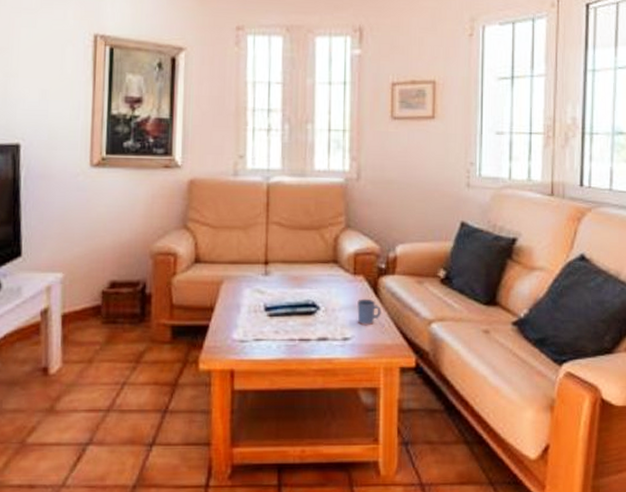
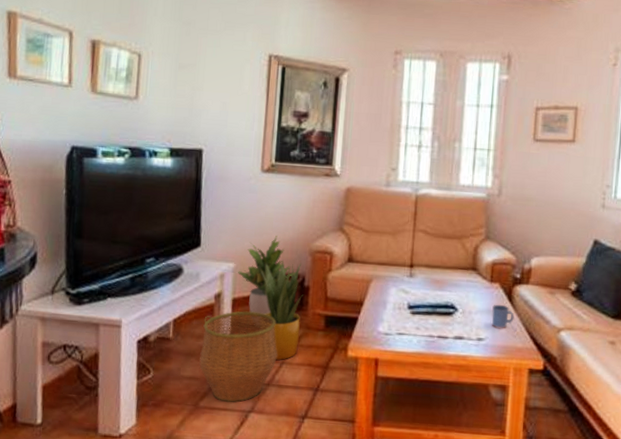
basket: none [25,327,118,436] -> present [199,311,278,403]
potted plant: none [67,238,136,345] -> present [238,236,296,328]
planter: none [92,265,145,382] -> present [259,260,303,361]

